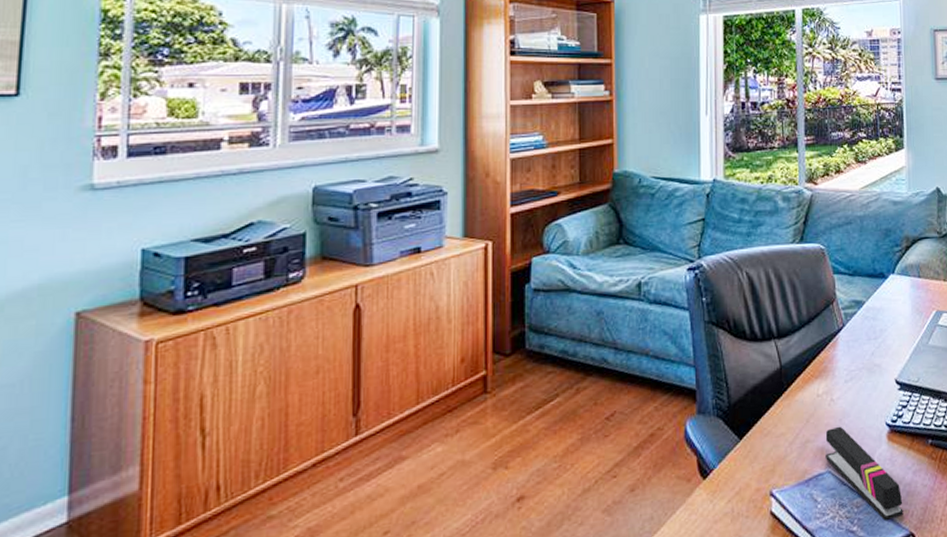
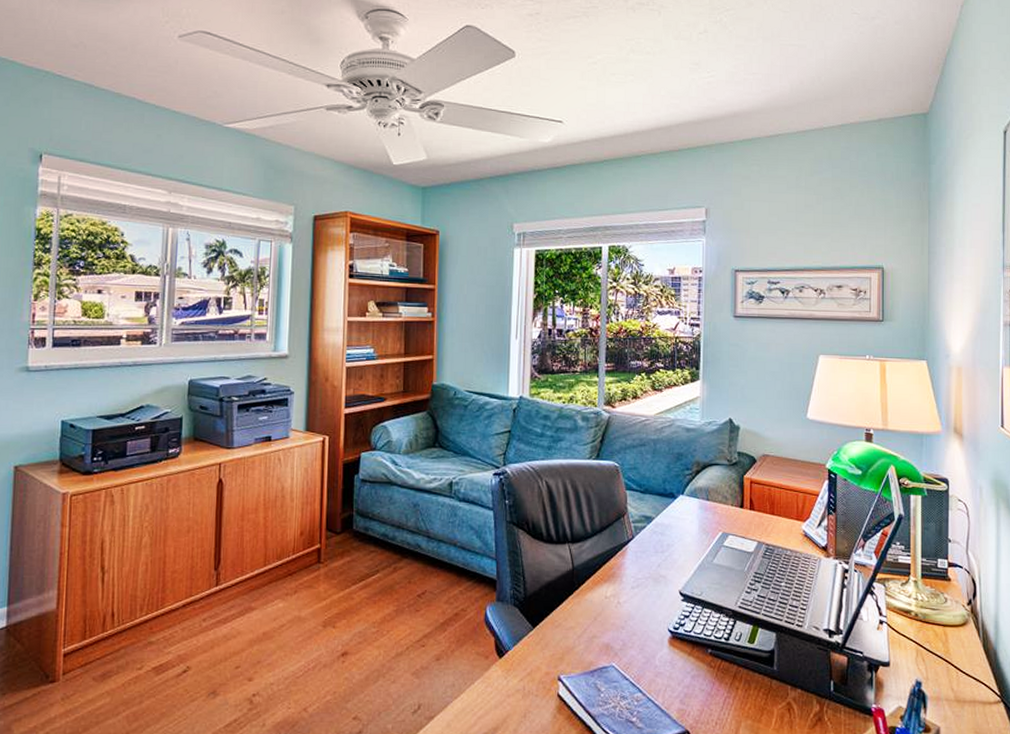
stapler: present [825,426,903,520] -> none [610,627,681,716]

